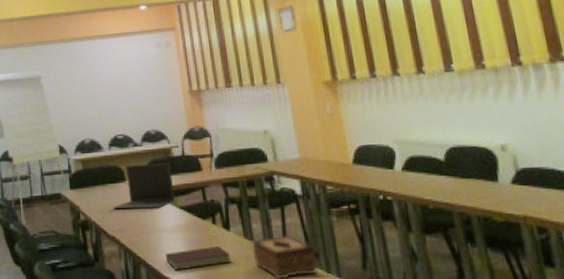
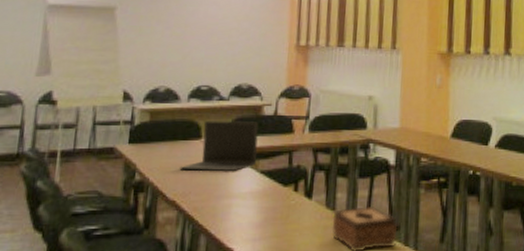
notebook: present [165,245,232,270] -> none [232,215,308,241]

